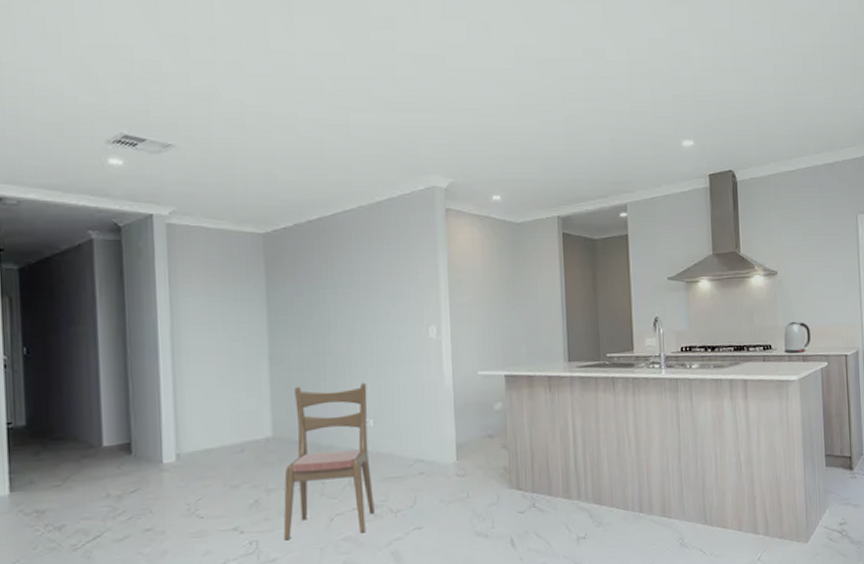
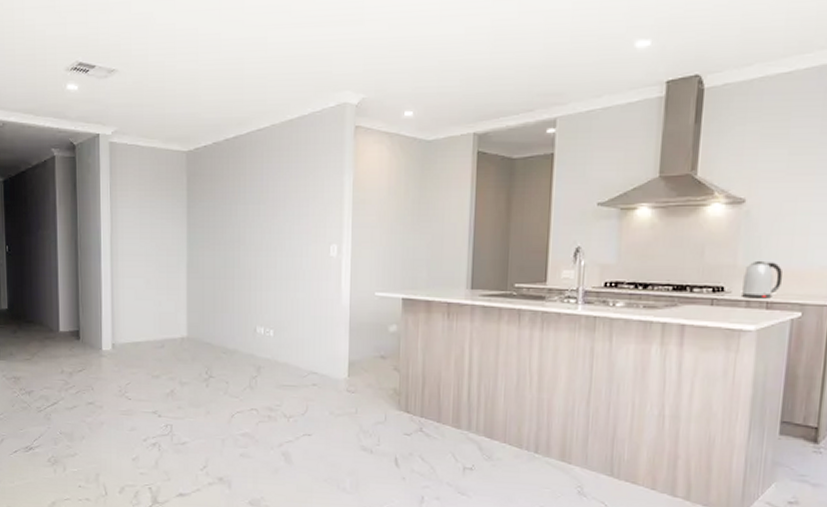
dining chair: present [283,382,374,541] -> none [193,294,270,432]

